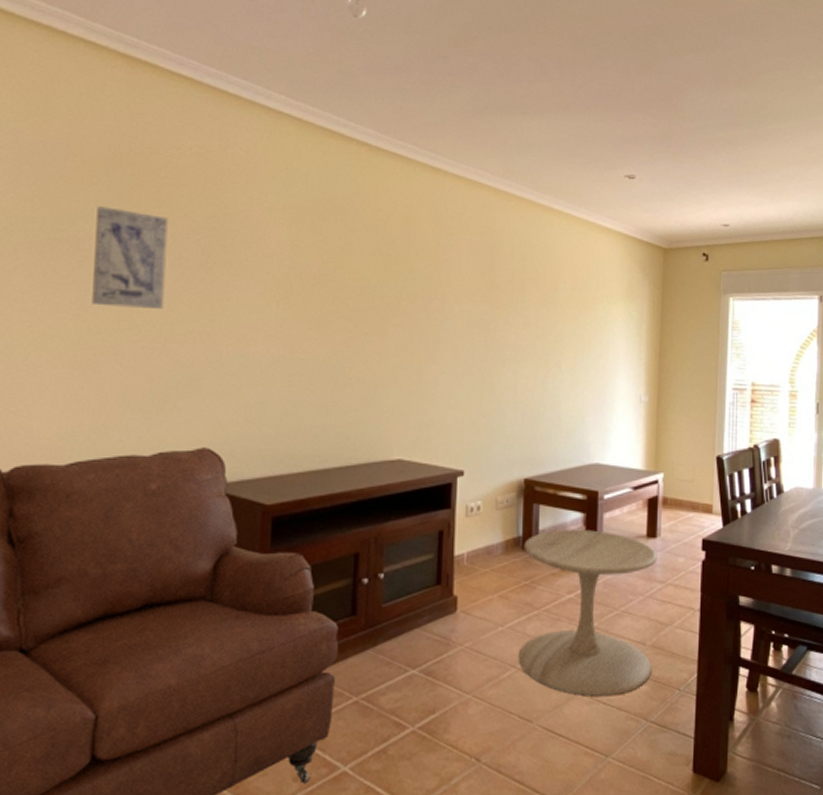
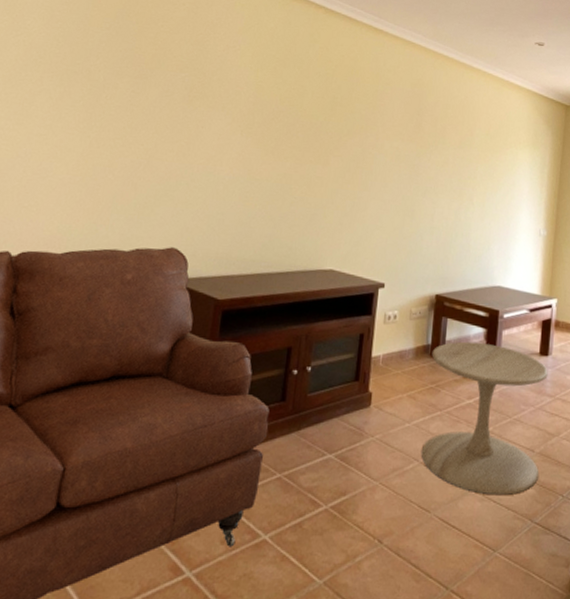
wall art: present [92,206,168,310] -> none [95,46,161,132]

